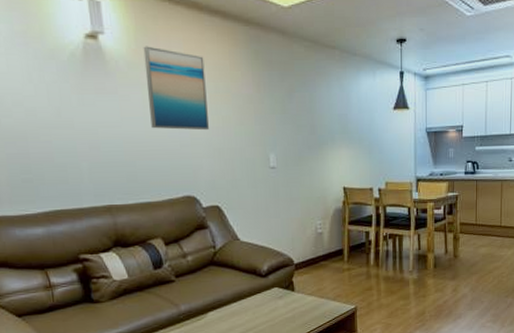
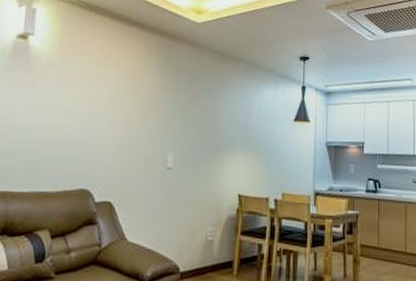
wall art: present [143,46,209,131] -> none [60,48,119,127]

